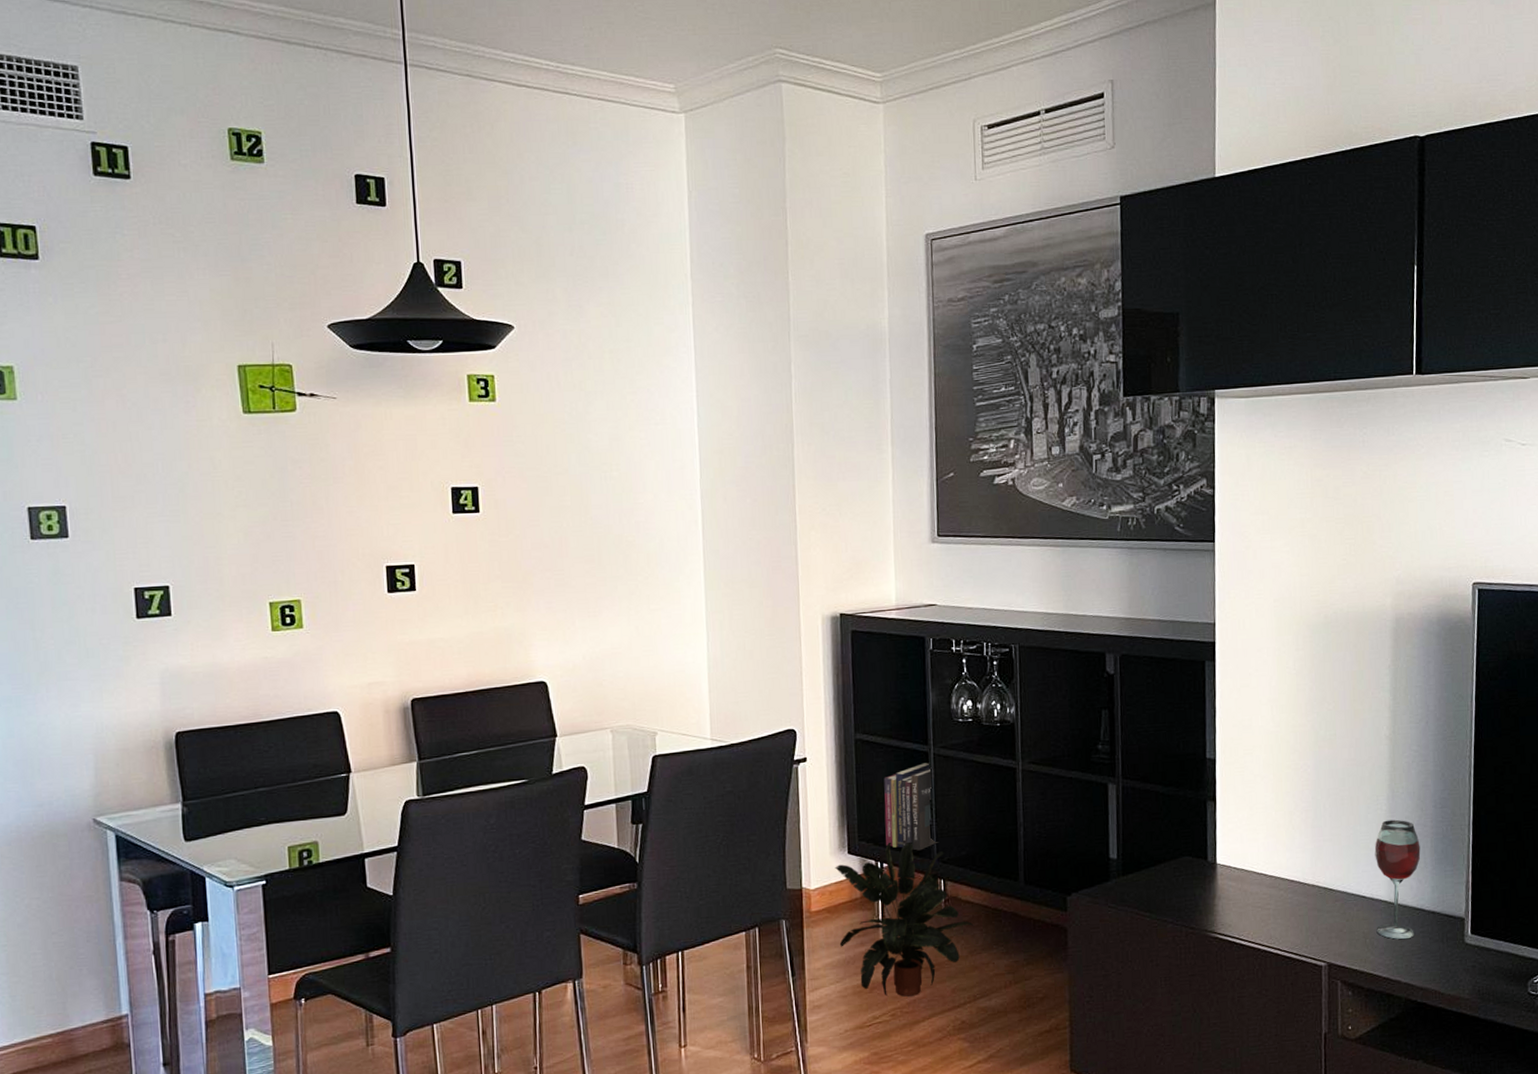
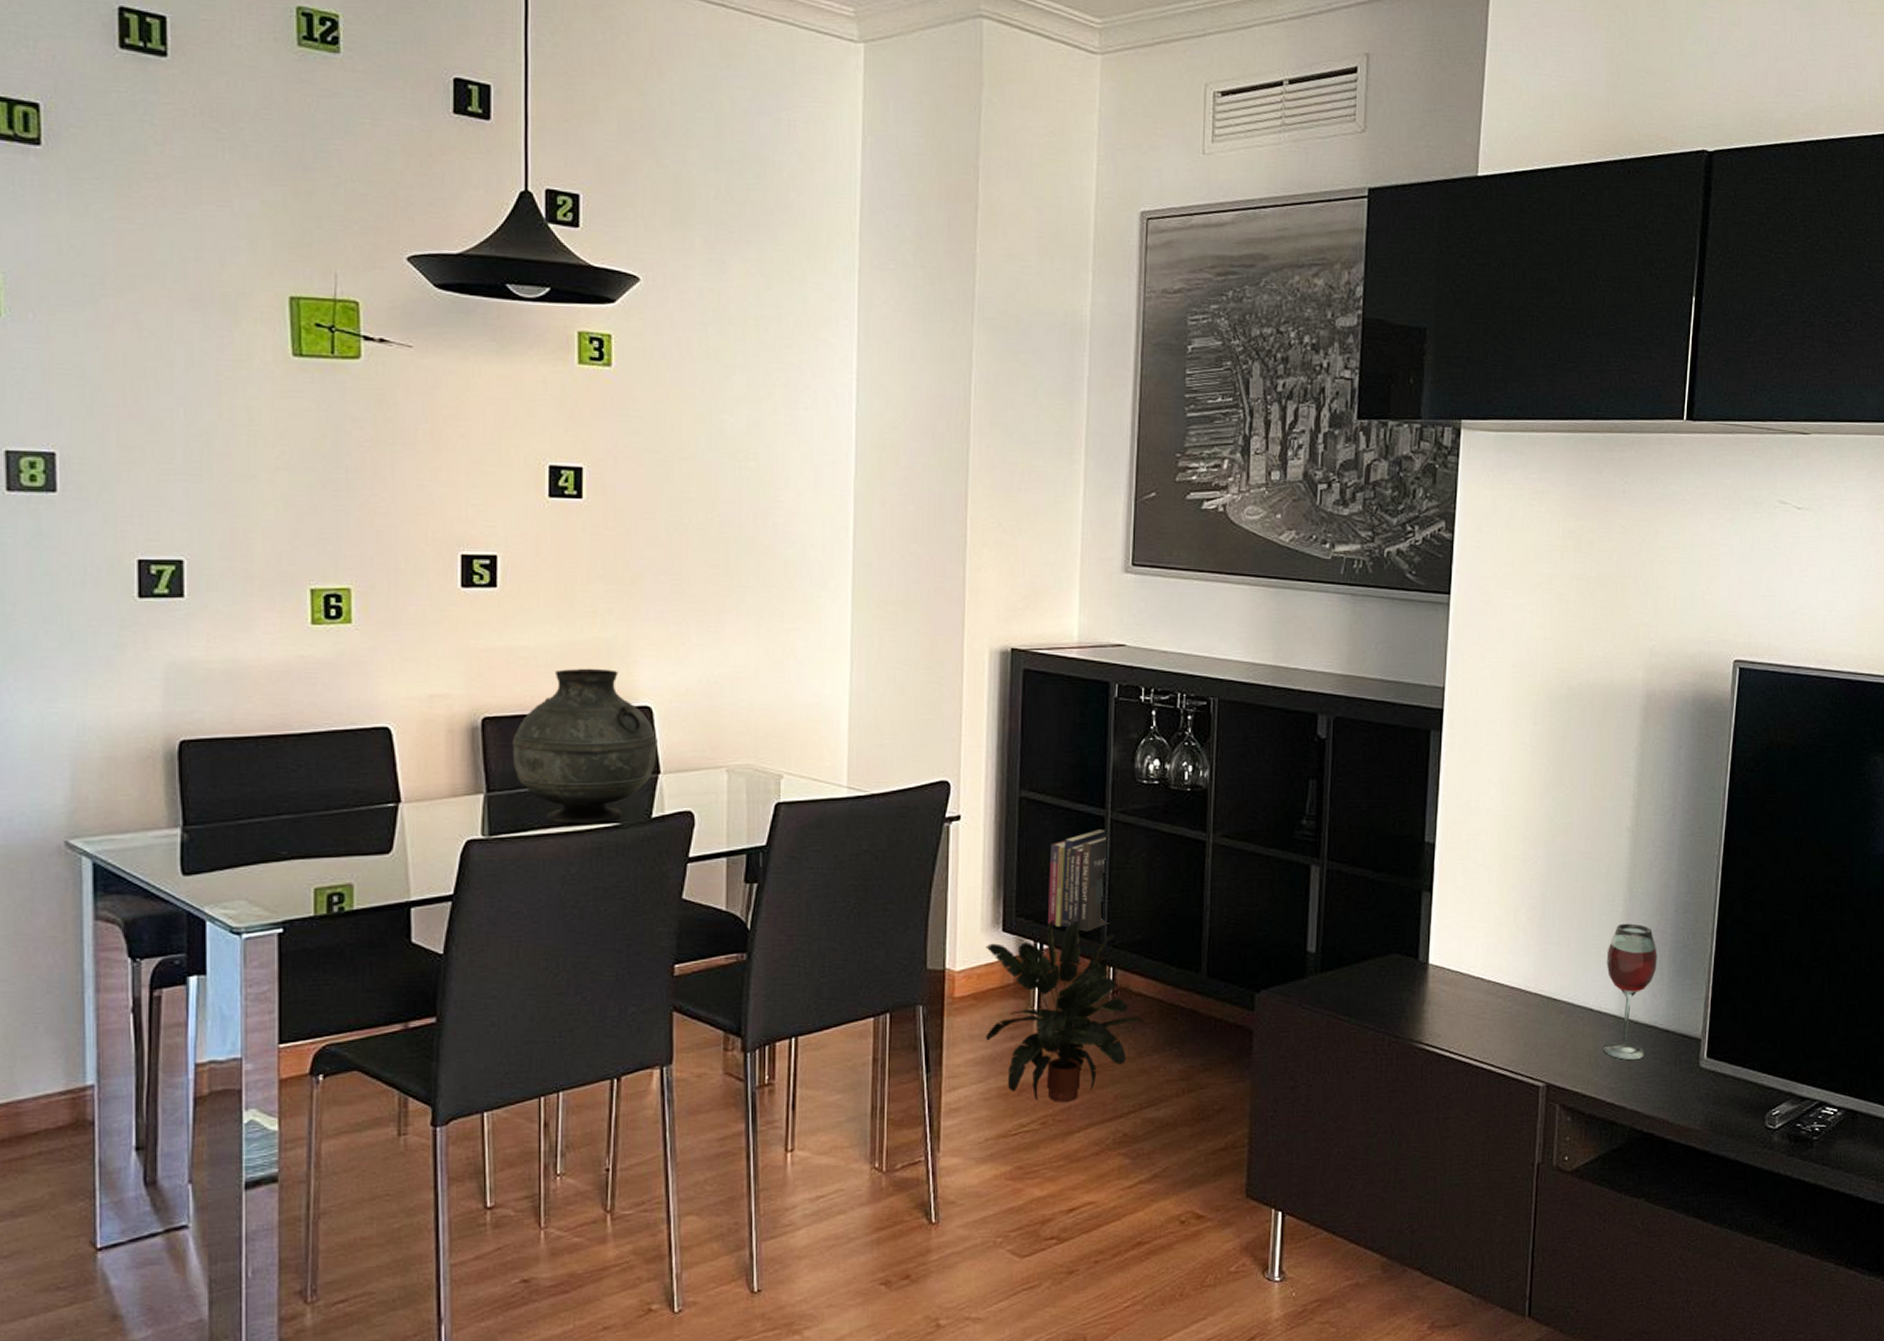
vase: none [436,652,554,783] -> present [512,668,657,824]

